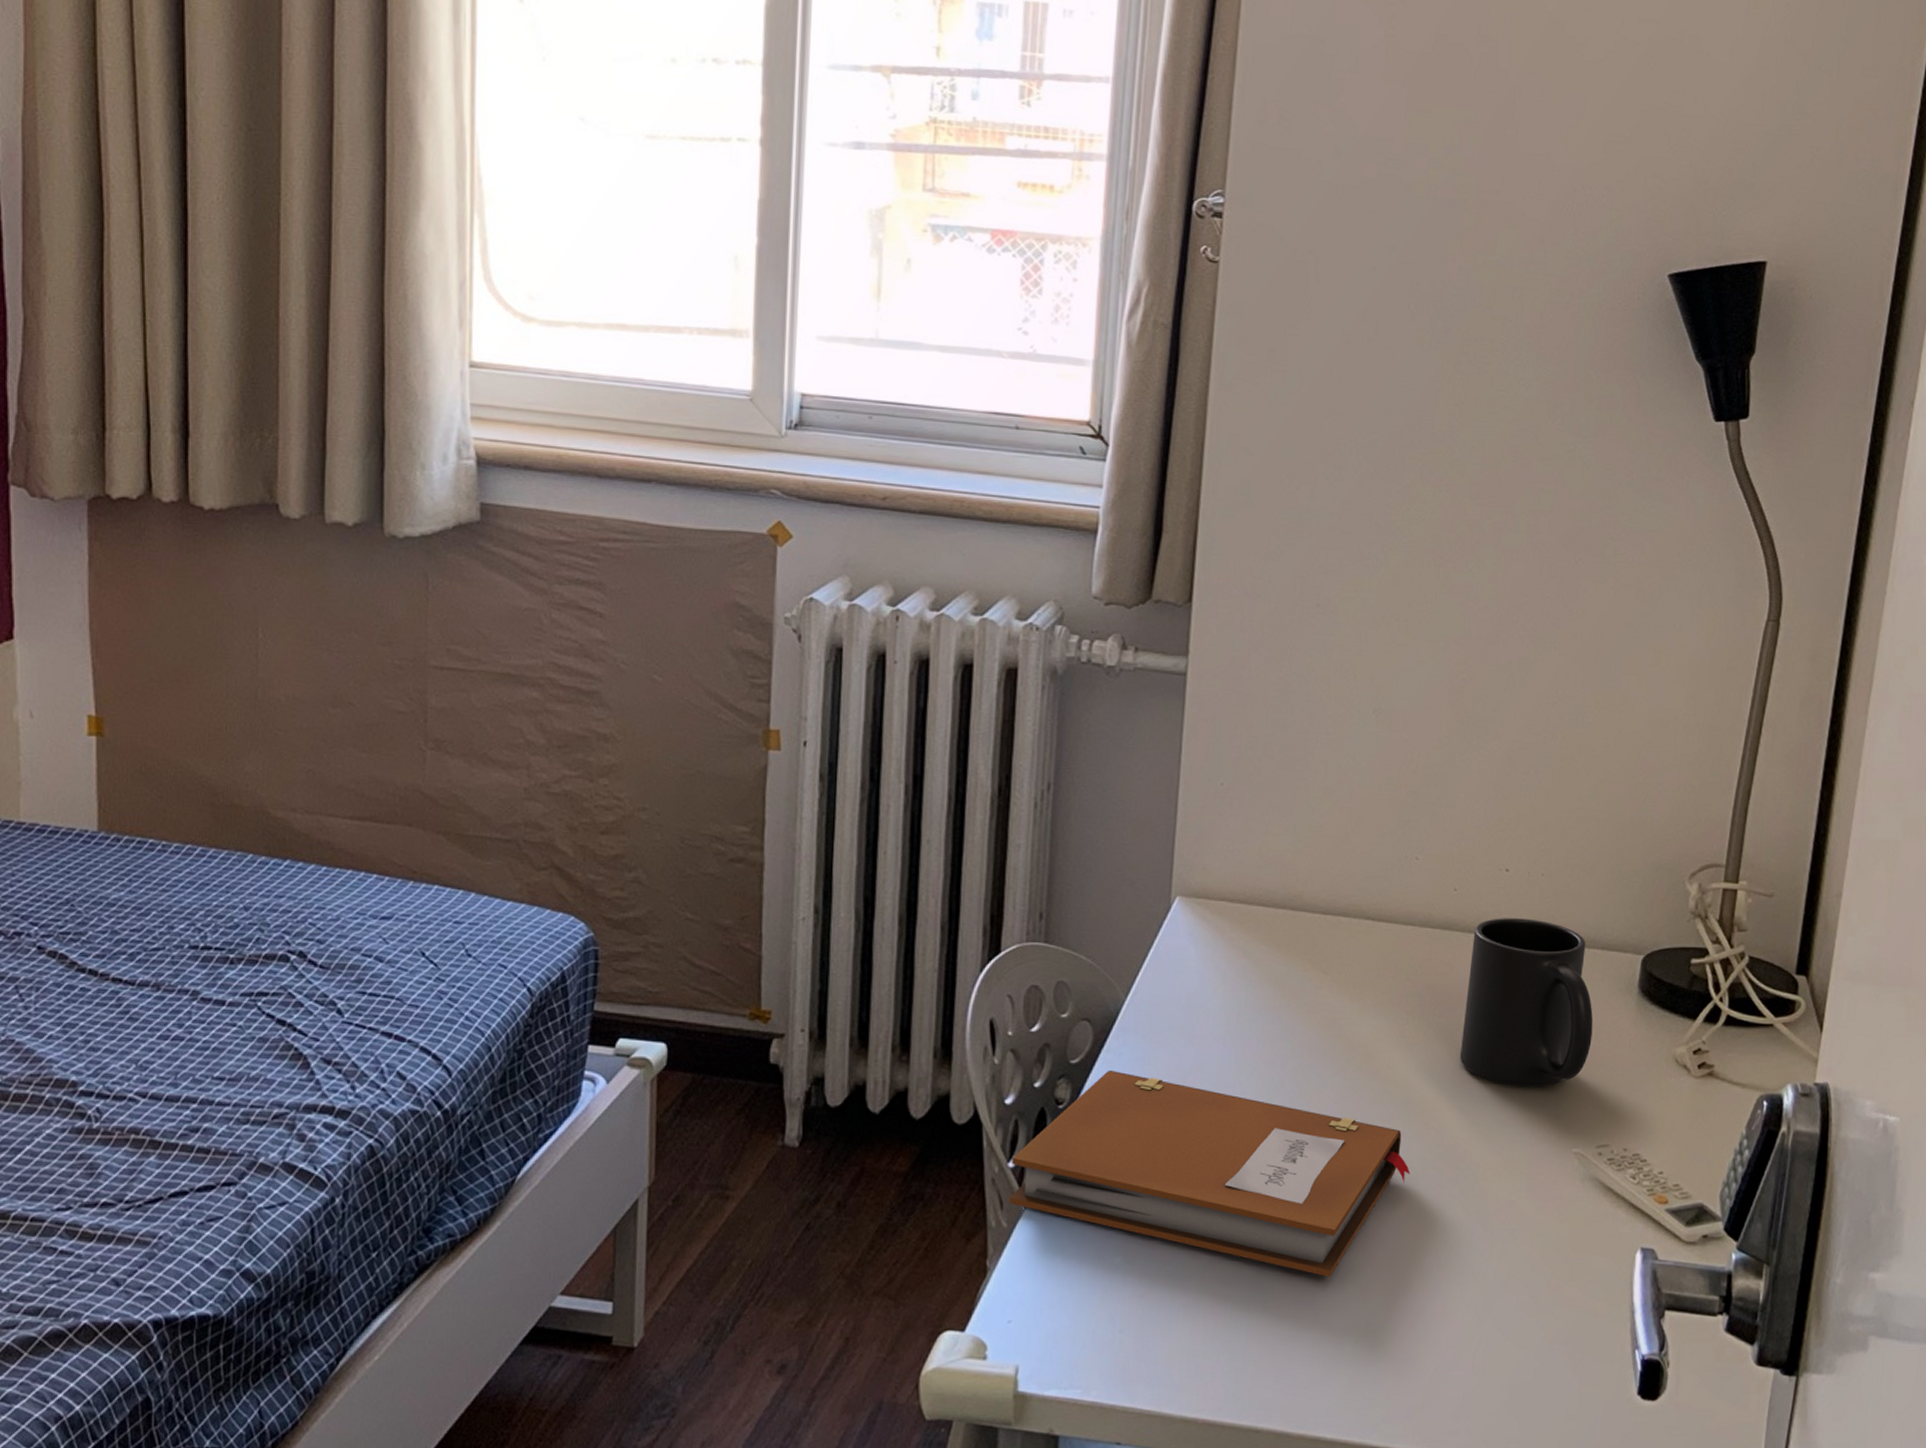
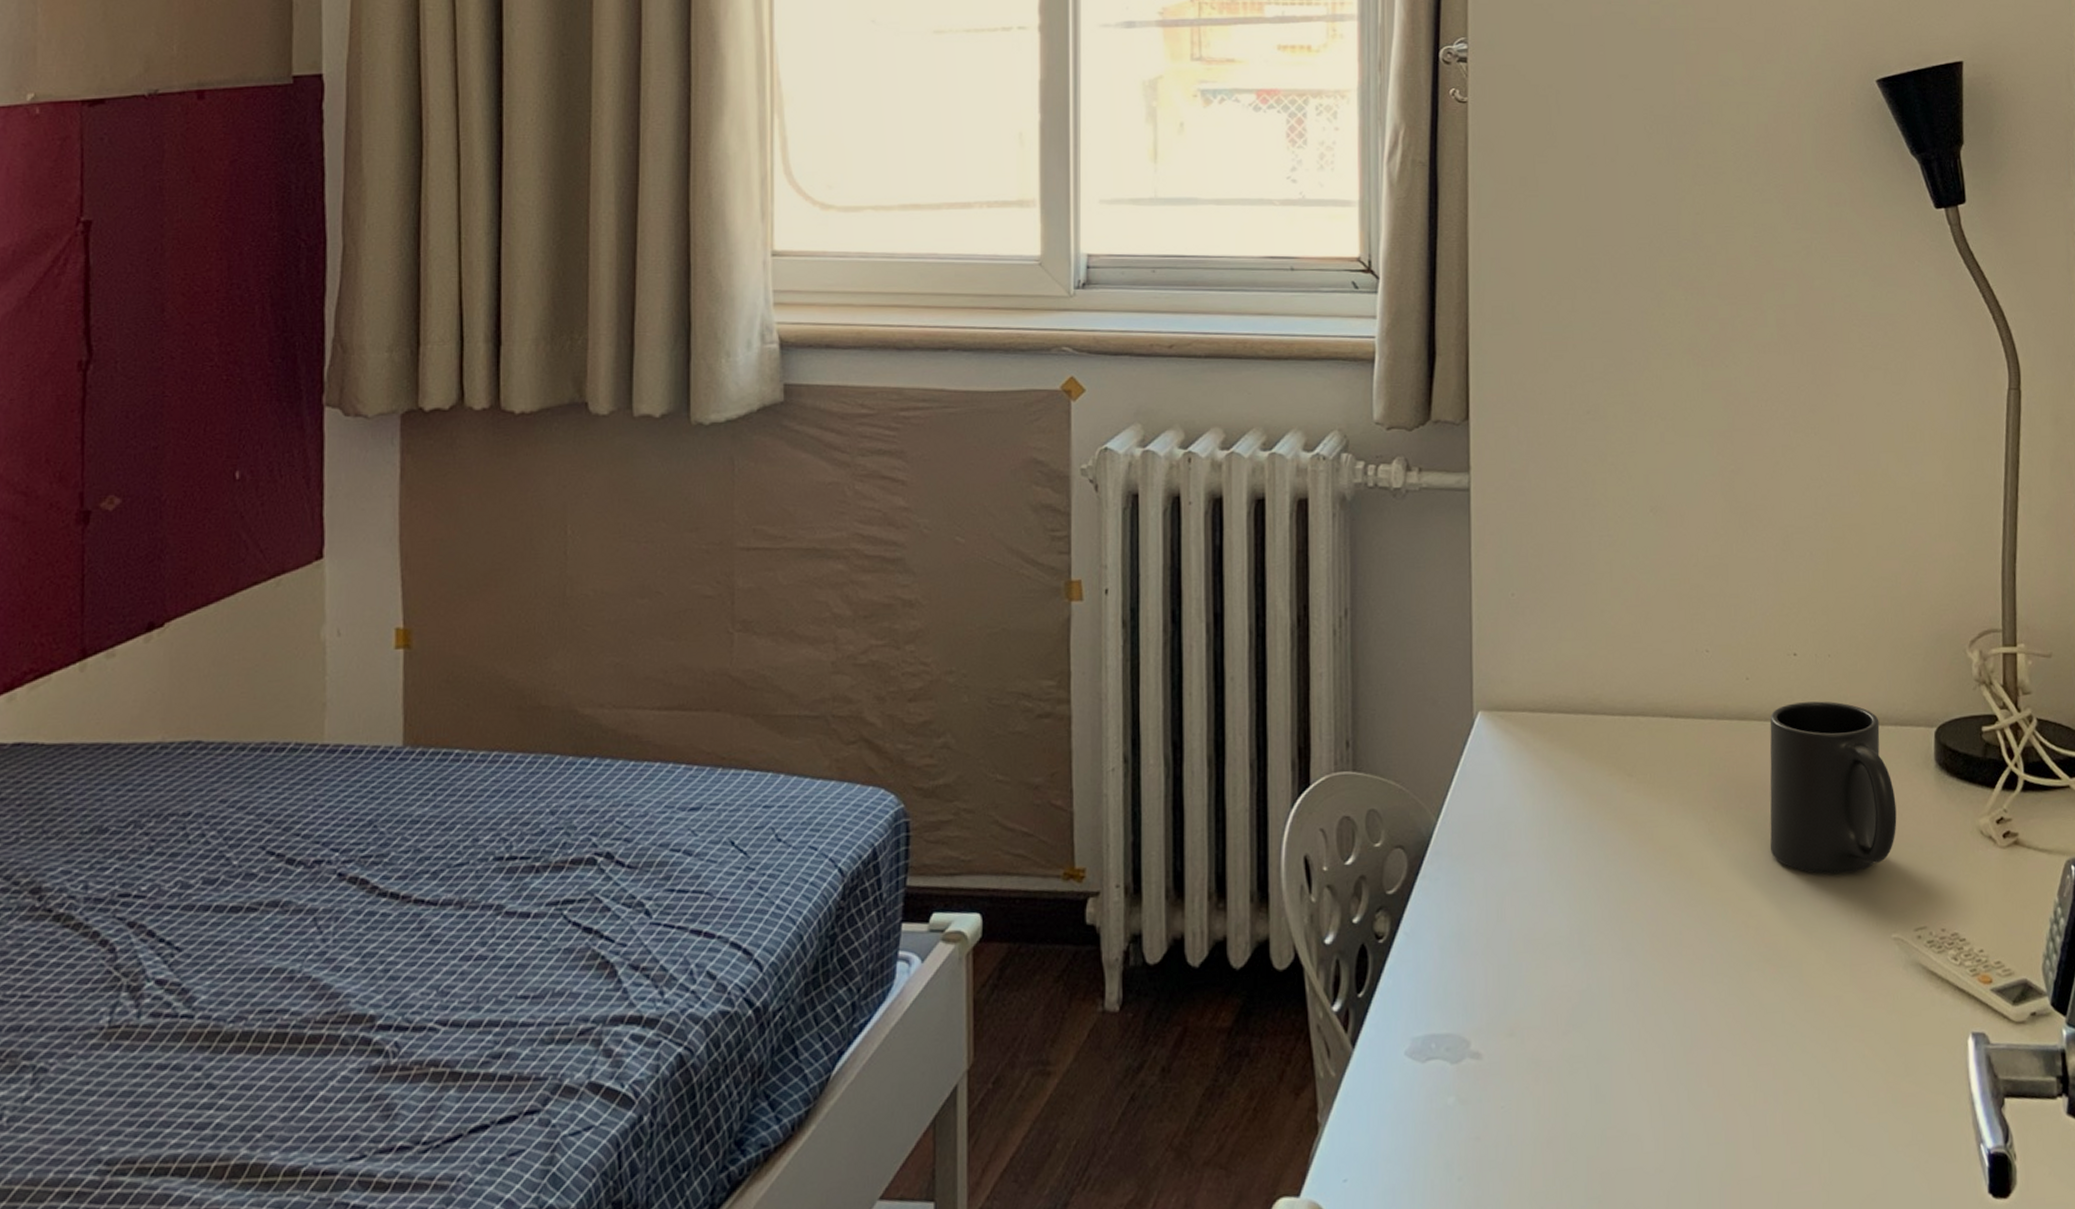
notebook: present [1008,1069,1411,1277] -> none [1335,897,1735,1097]

